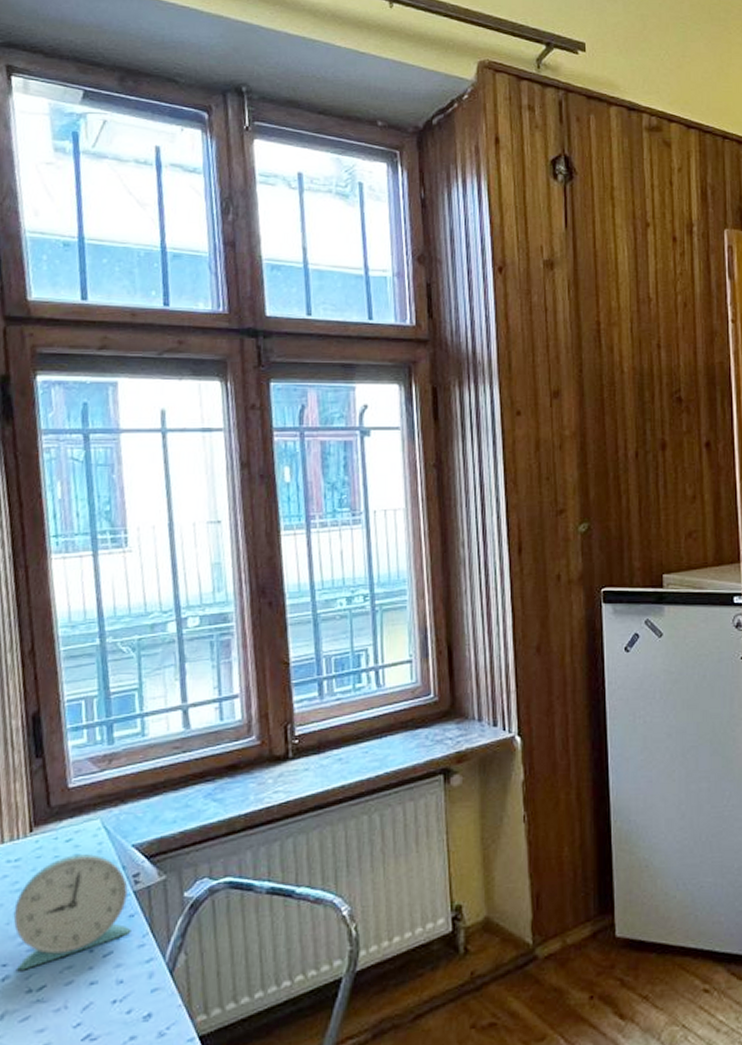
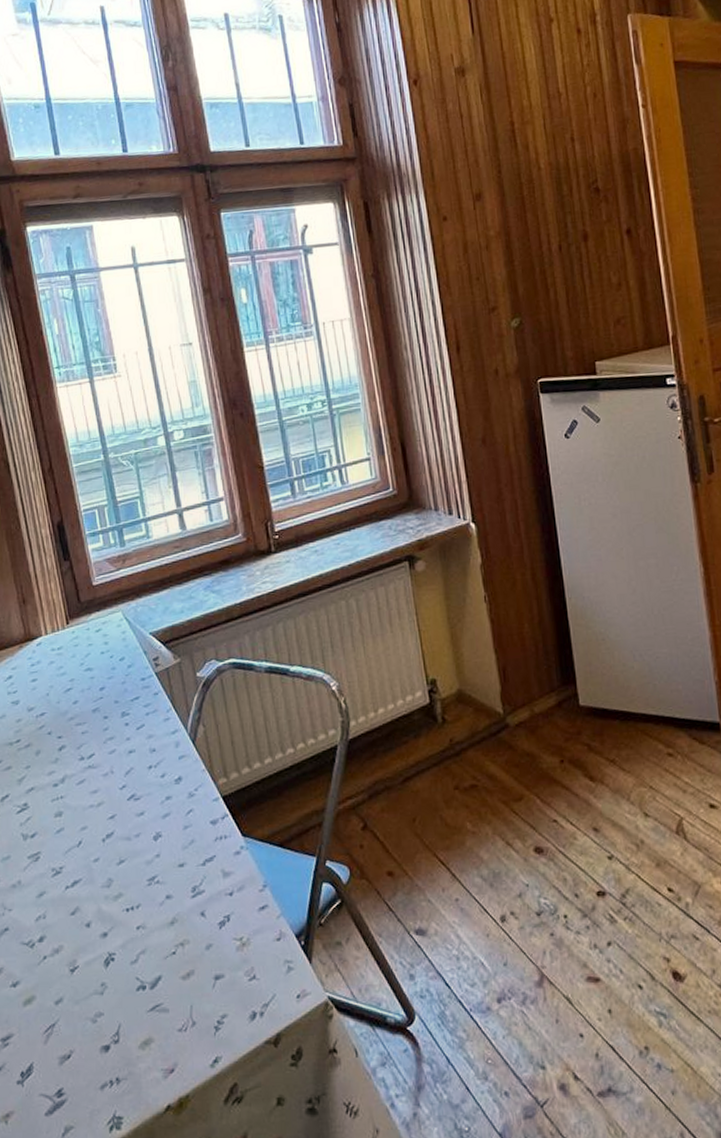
alarm clock: present [13,854,132,971] -> none [62,642,157,742]

